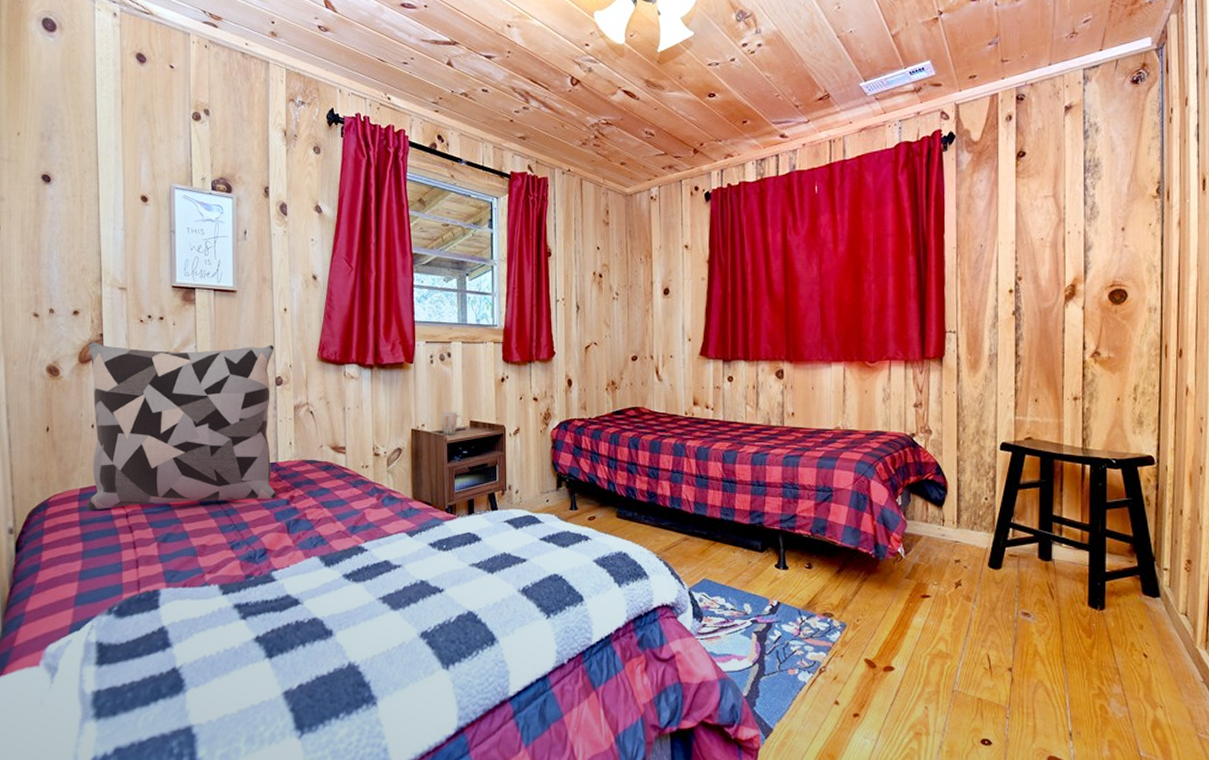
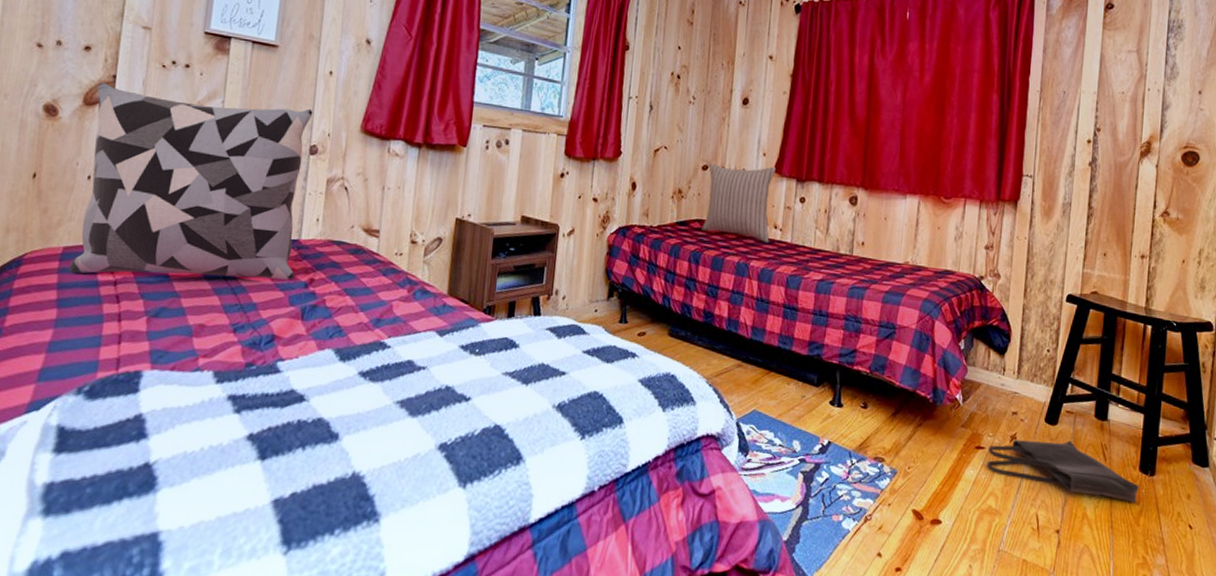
mug: present [441,411,464,435] -> none [489,202,515,229]
pillow: none [637,350,702,423] -> present [701,163,776,243]
tote bag: none [933,583,1089,638] -> present [986,440,1139,504]

